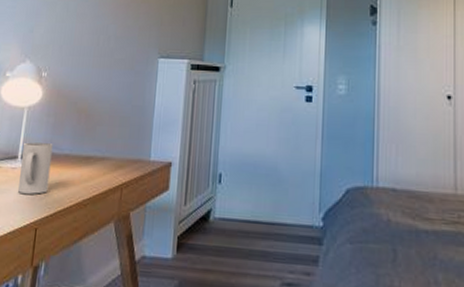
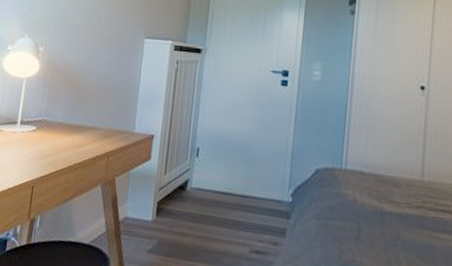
mug: present [18,142,53,195] -> none [18,110,48,157]

